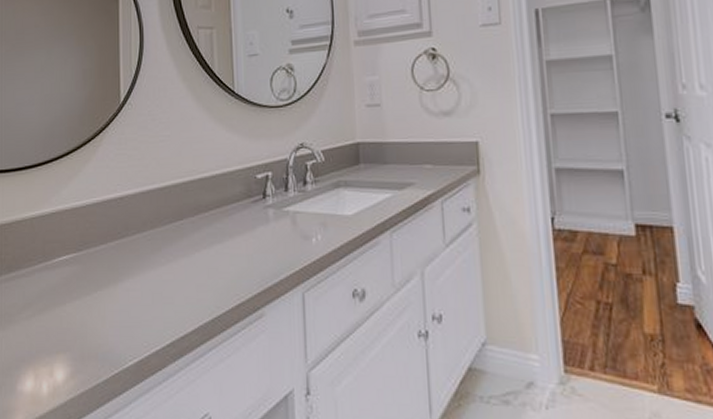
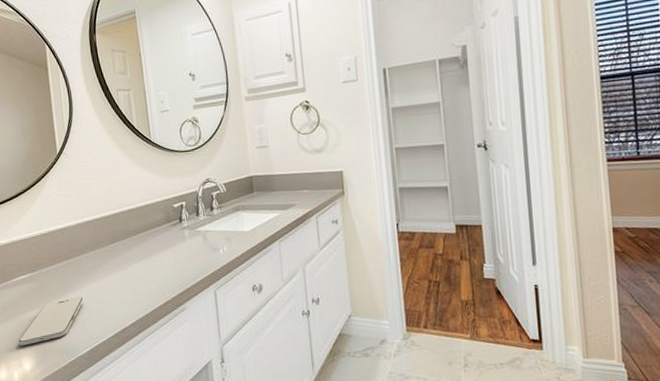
smartphone: none [52,288,136,349] -> present [18,297,84,346]

